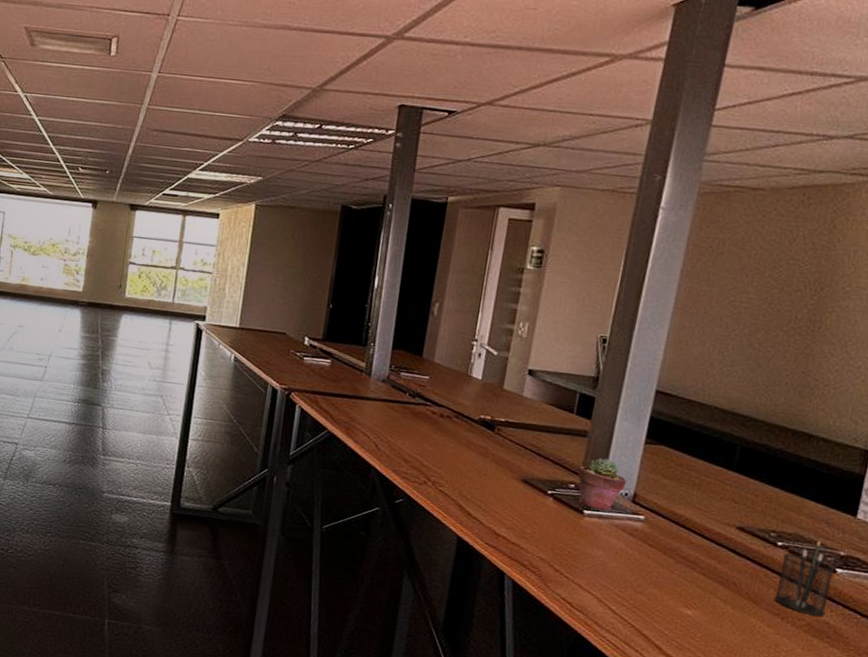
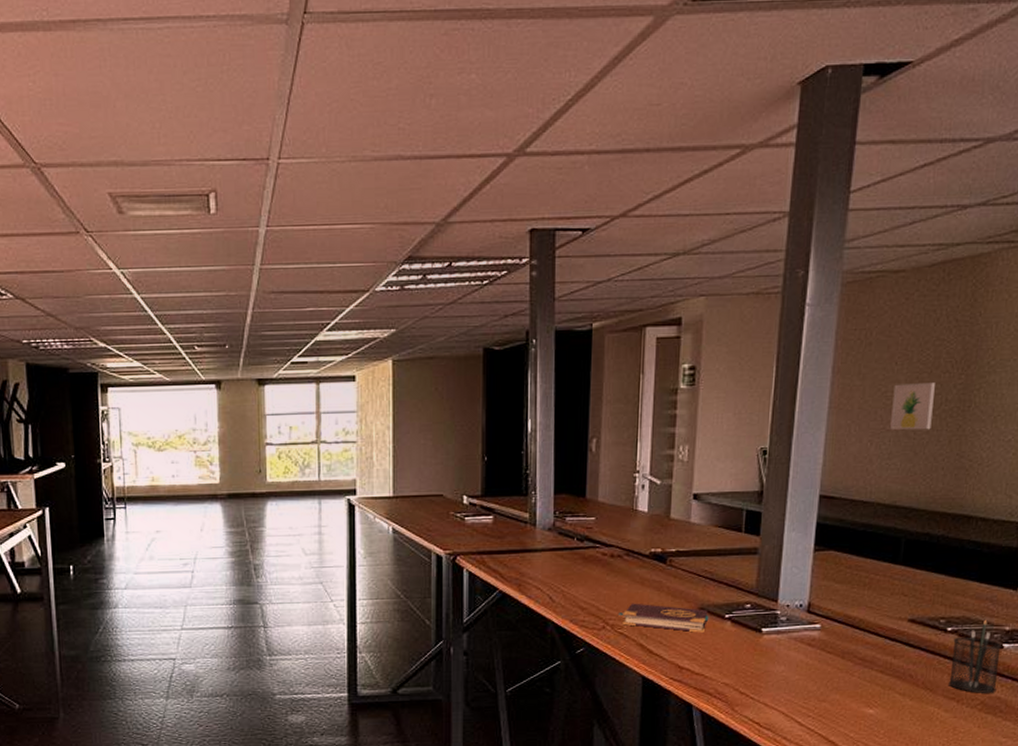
book: none [441,464,532,504] -> present [619,603,709,633]
potted succulent: present [578,458,627,511] -> none [753,573,800,625]
wall art: none [735,295,786,344] -> present [890,383,935,430]

